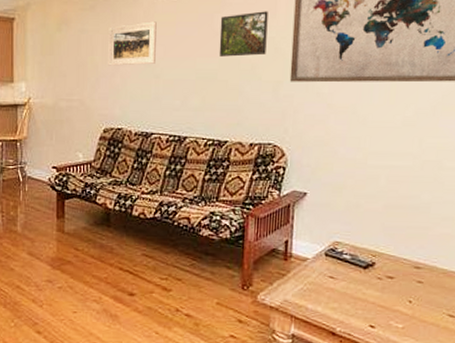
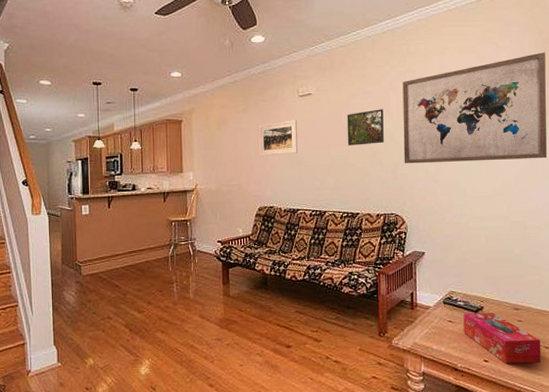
tissue box: none [347,269,444,334] -> present [463,313,540,364]

